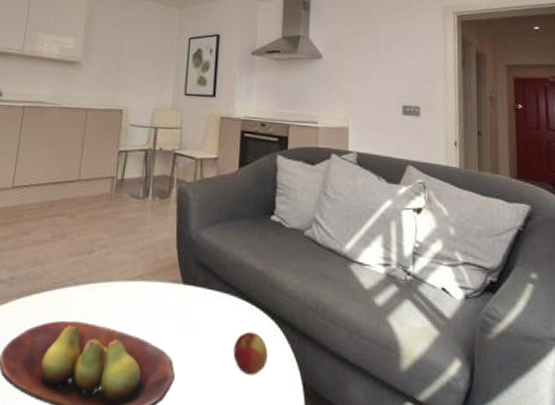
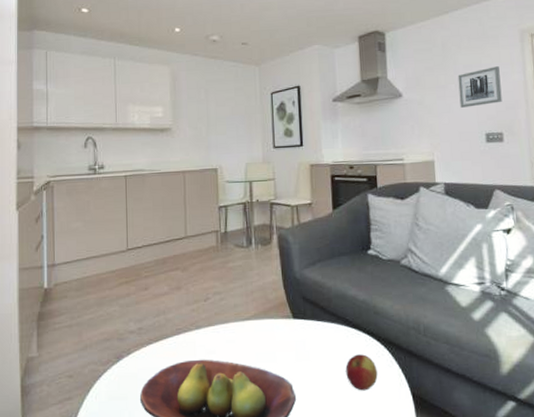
wall art: none [379,39,422,77] -> present [457,66,502,108]

